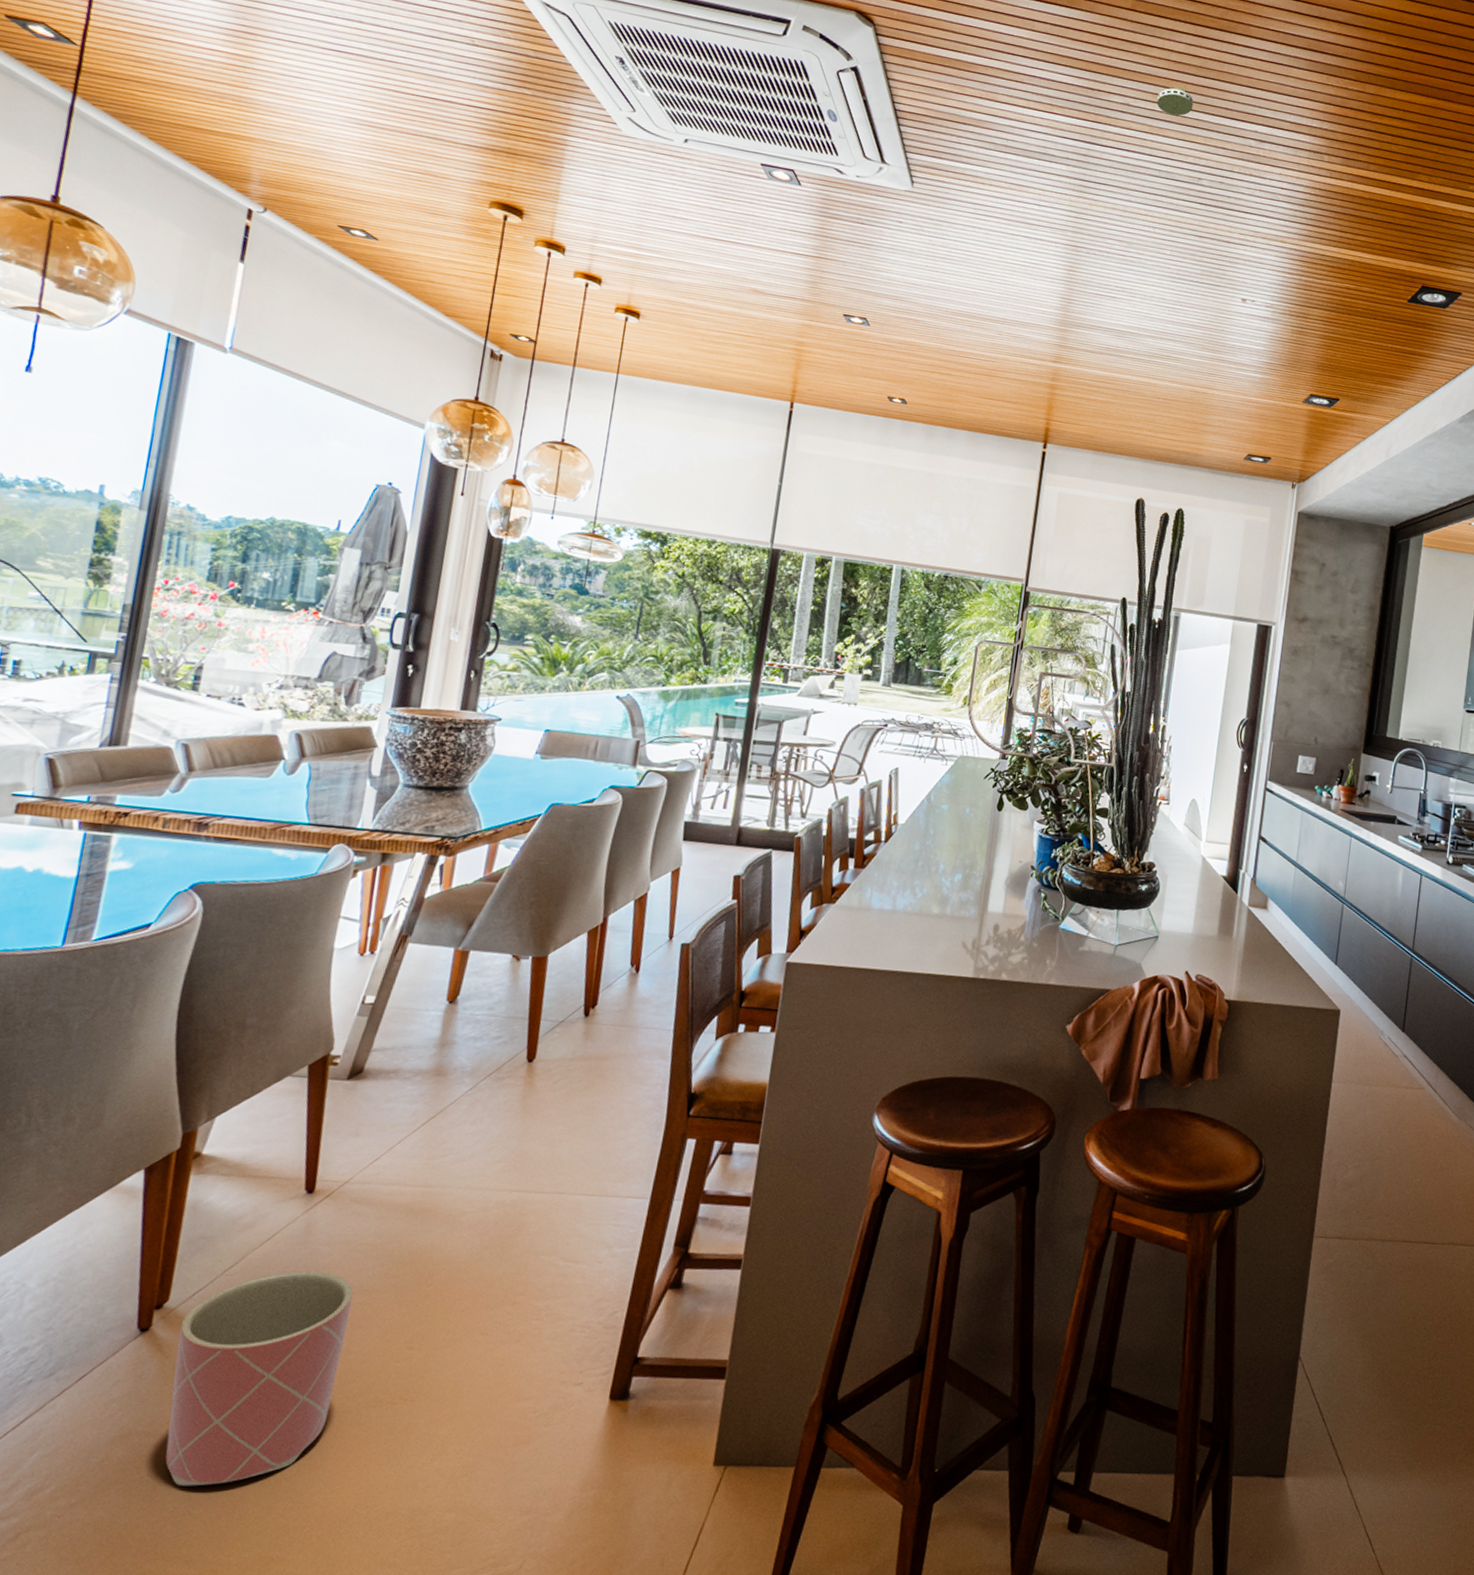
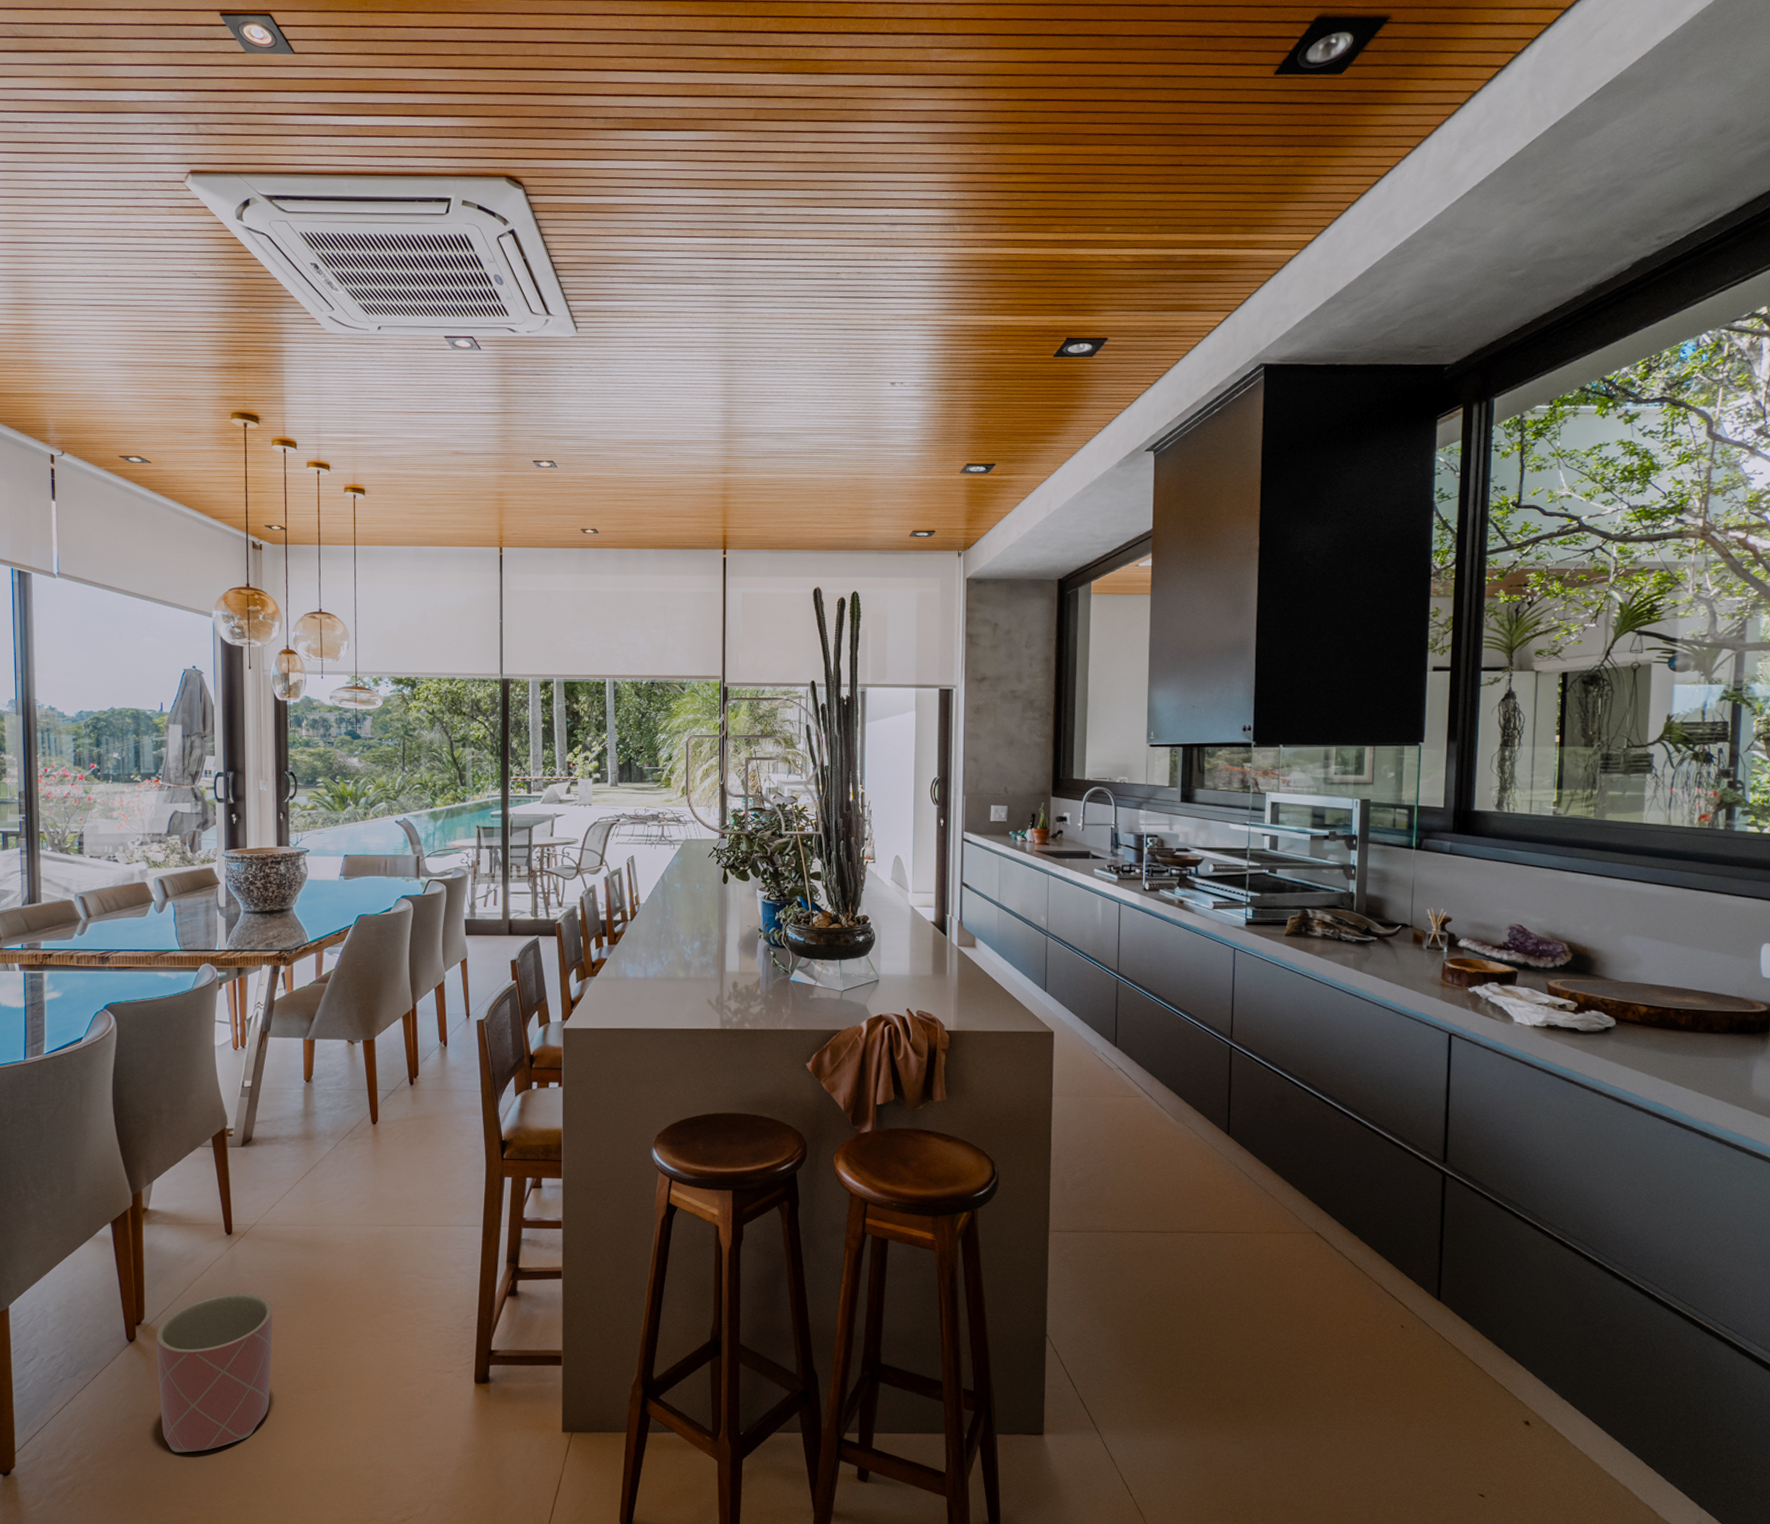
smoke detector: present [1156,87,1194,116] -> none [788,188,824,216]

